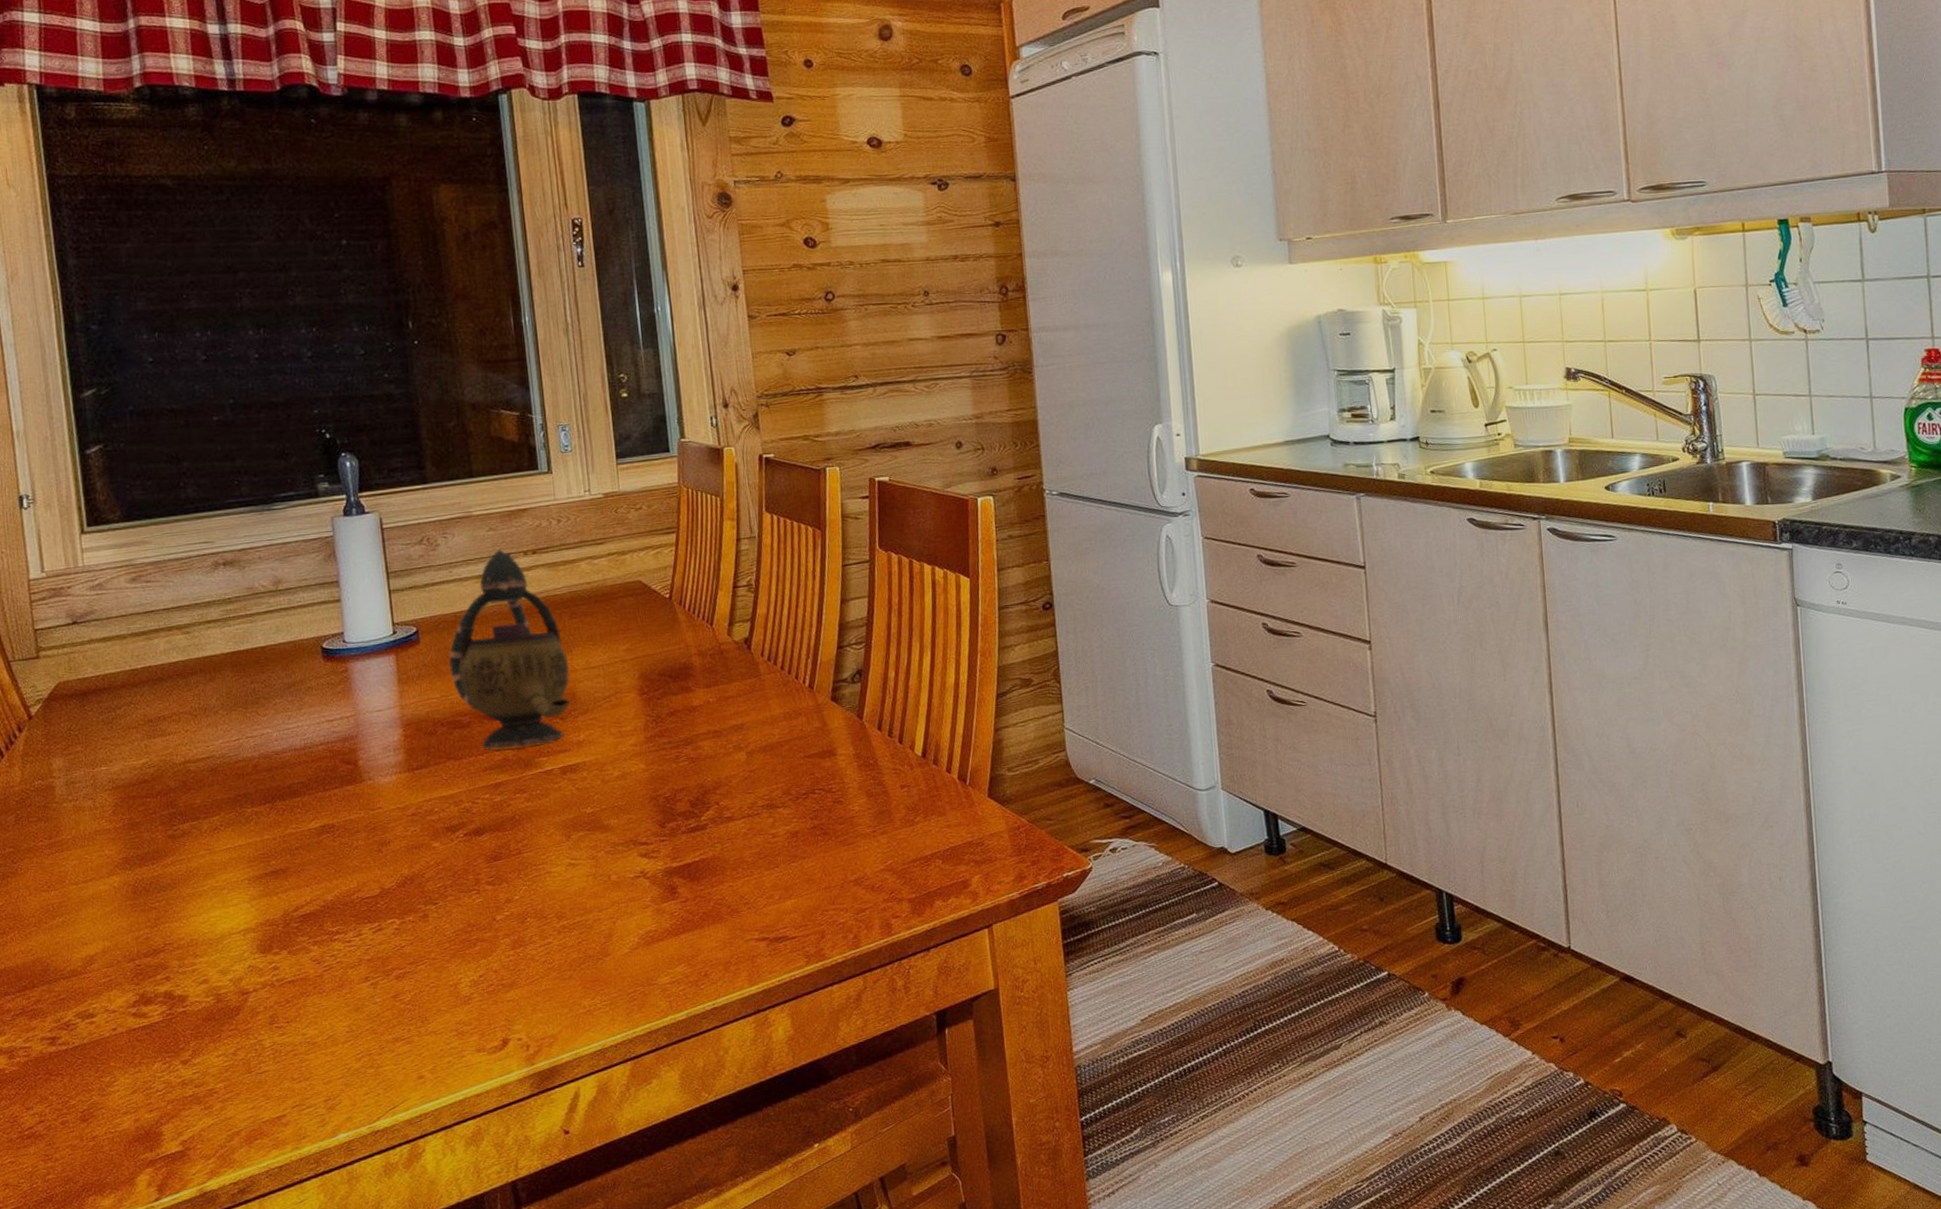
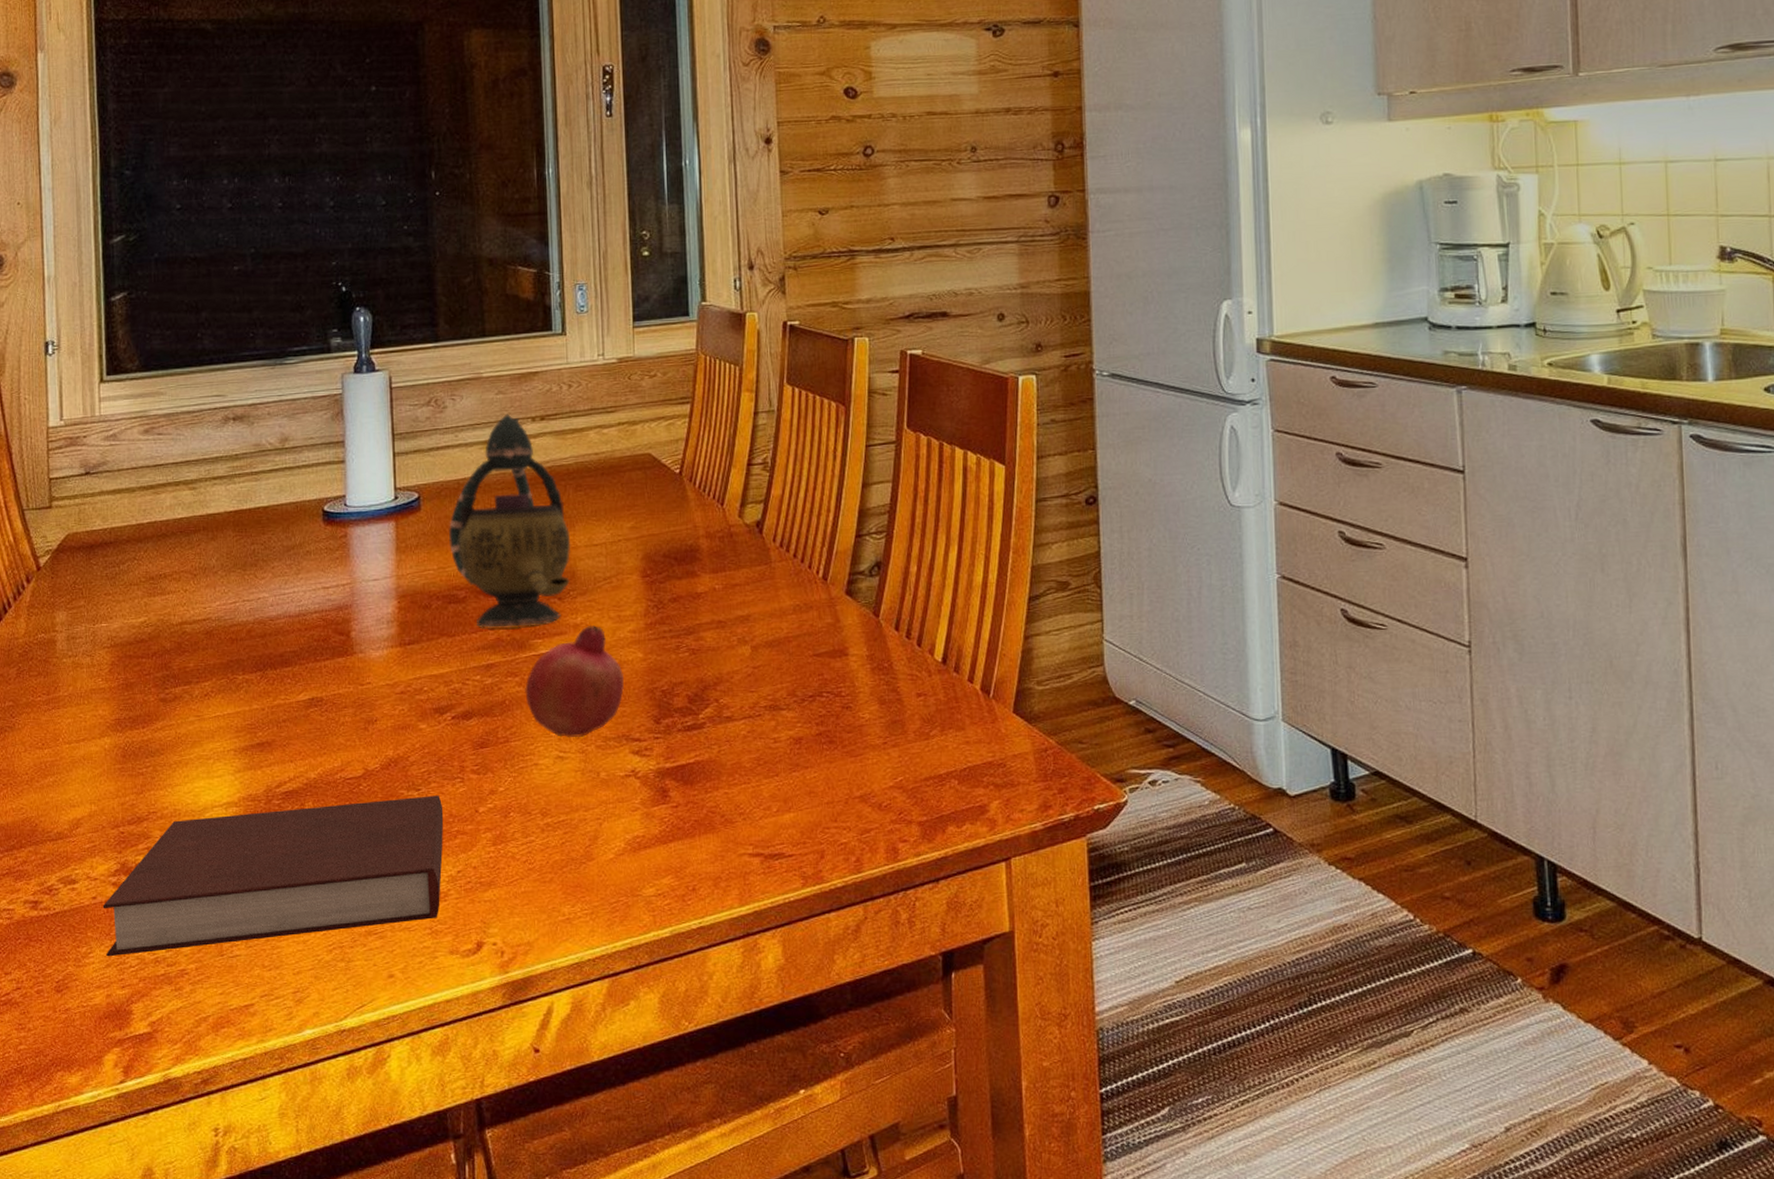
notebook: none [123,907,464,1084] -> present [102,795,444,957]
fruit: none [533,741,629,846] -> present [525,624,624,738]

